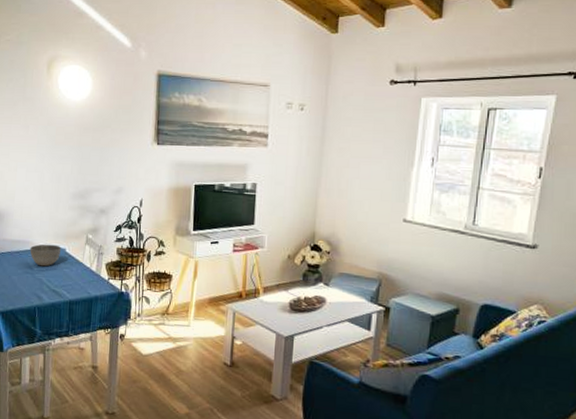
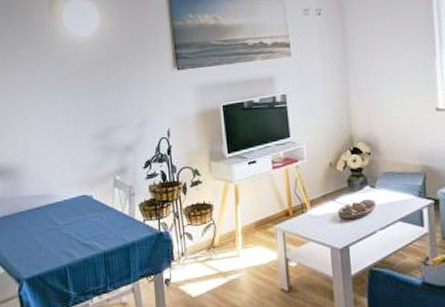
bowl: present [30,244,61,267] -> none [52,193,87,220]

